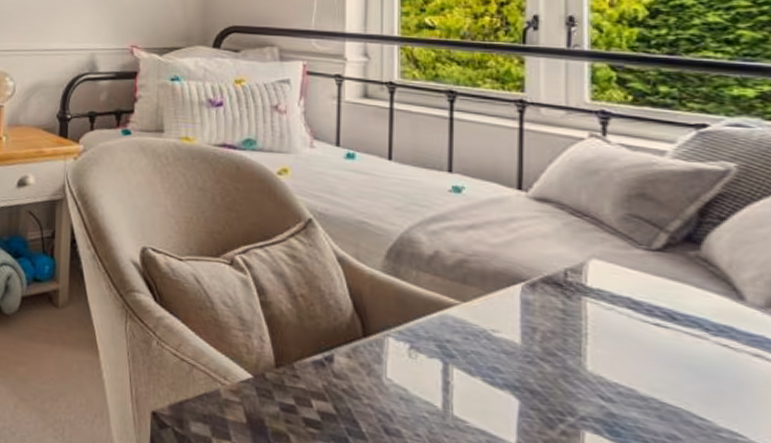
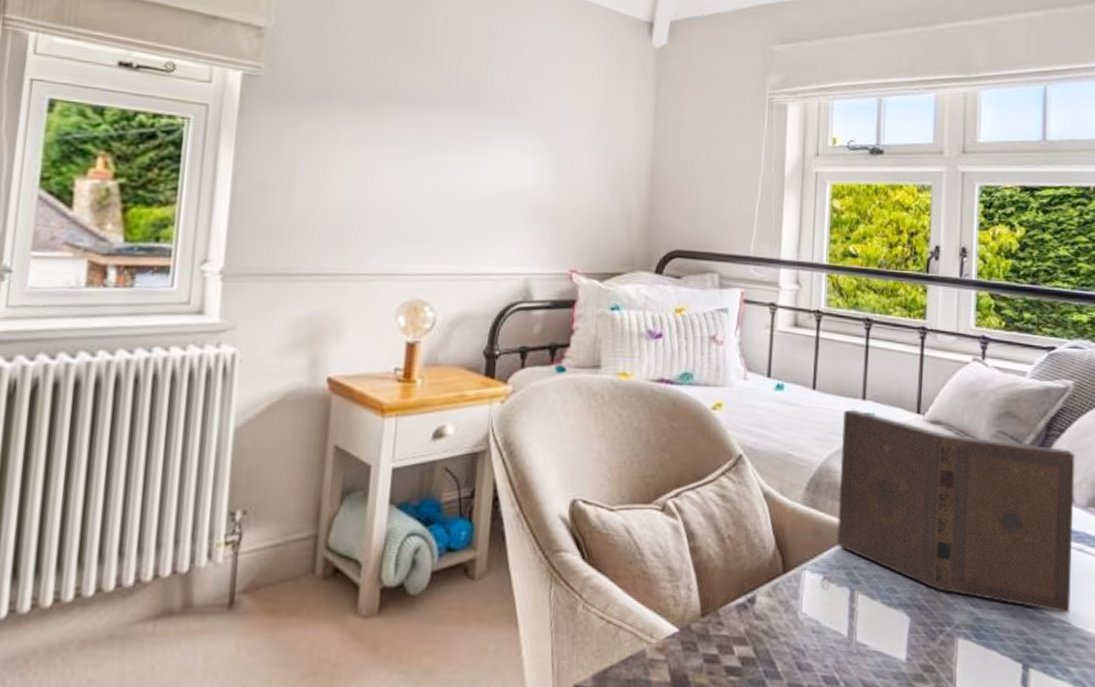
hardback book: none [424,181,747,426] -> present [837,409,1075,614]

